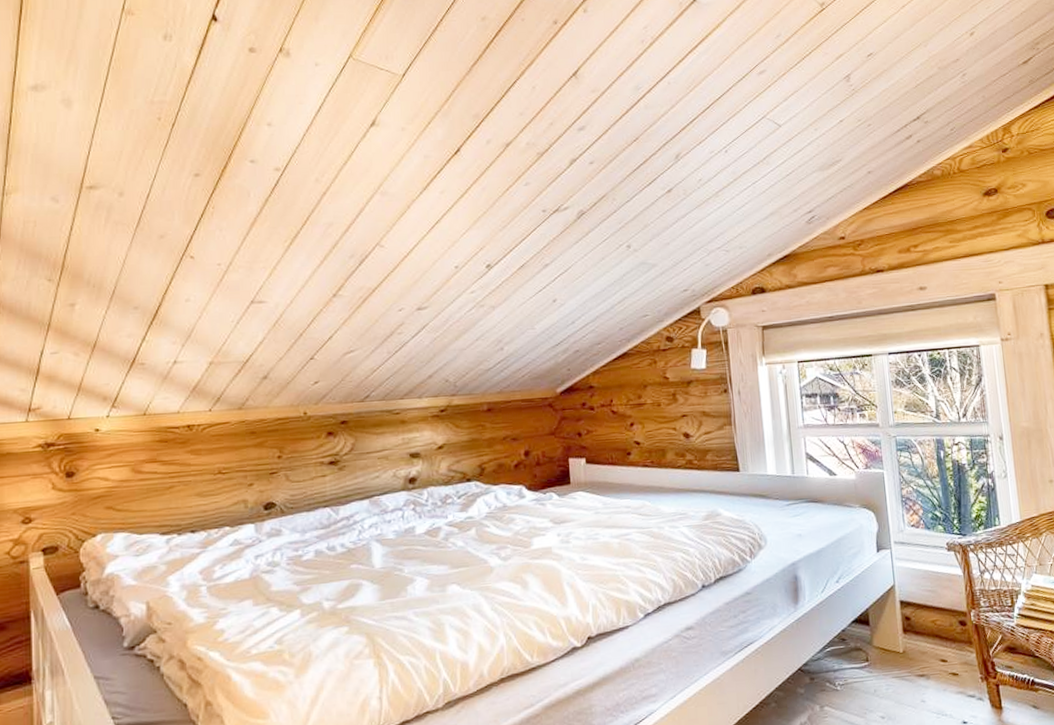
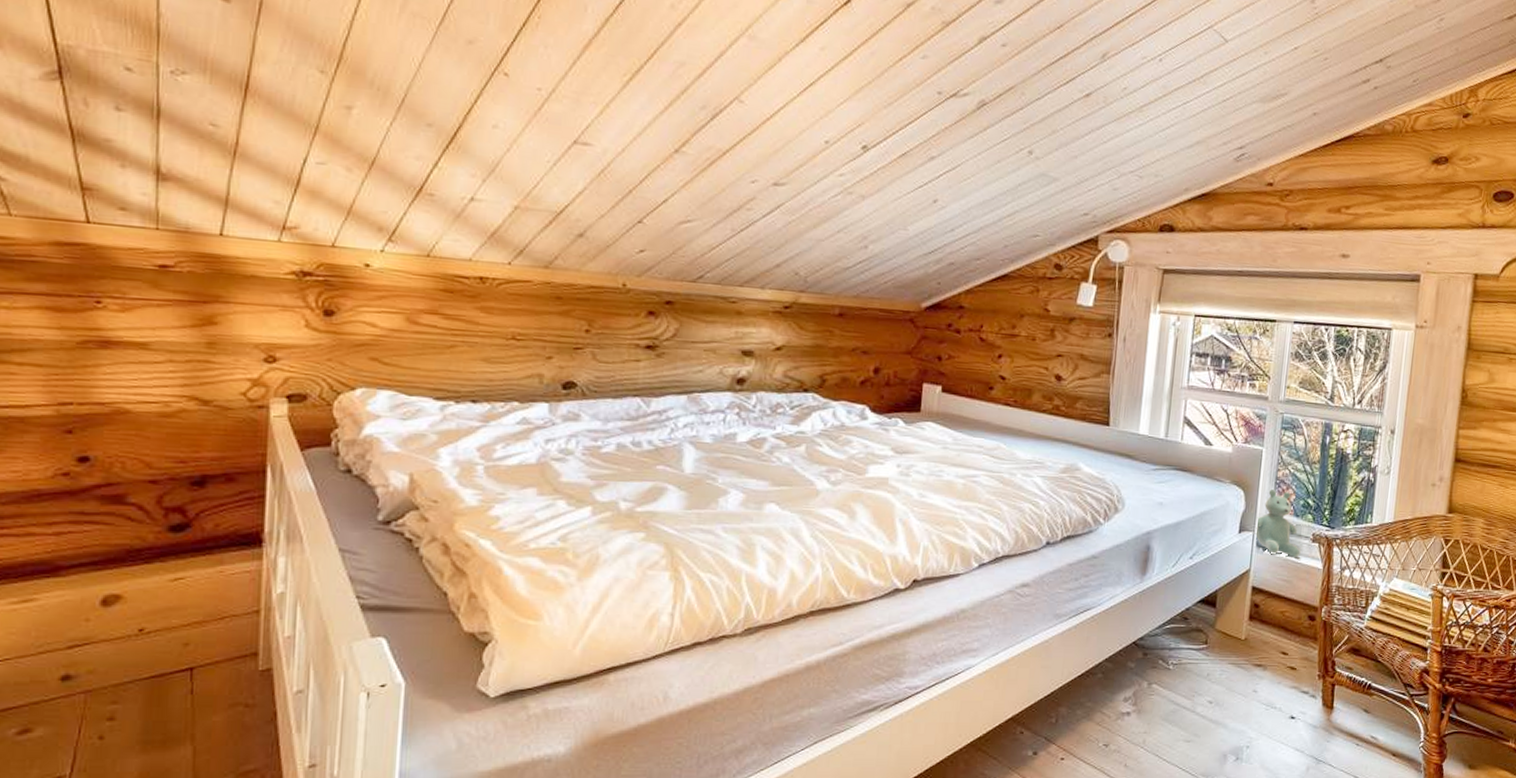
stuffed bear: none [890,506,939,568] -> present [1255,488,1301,557]

